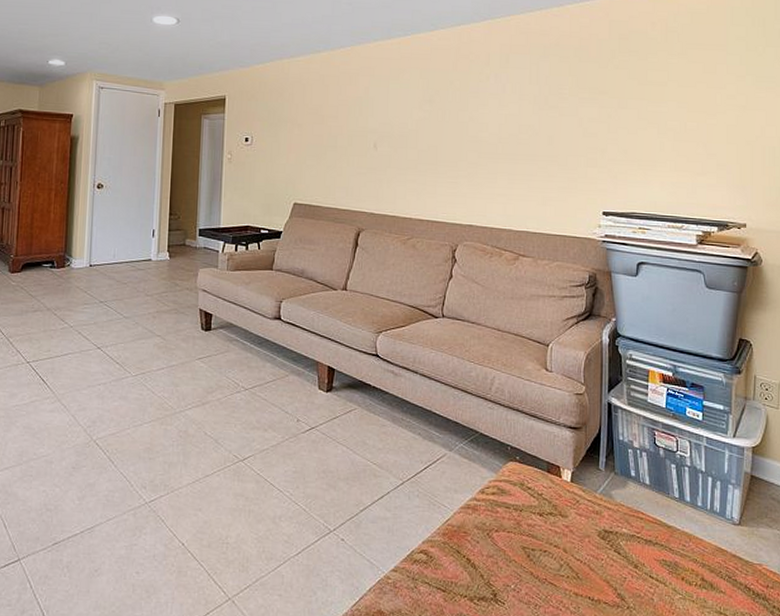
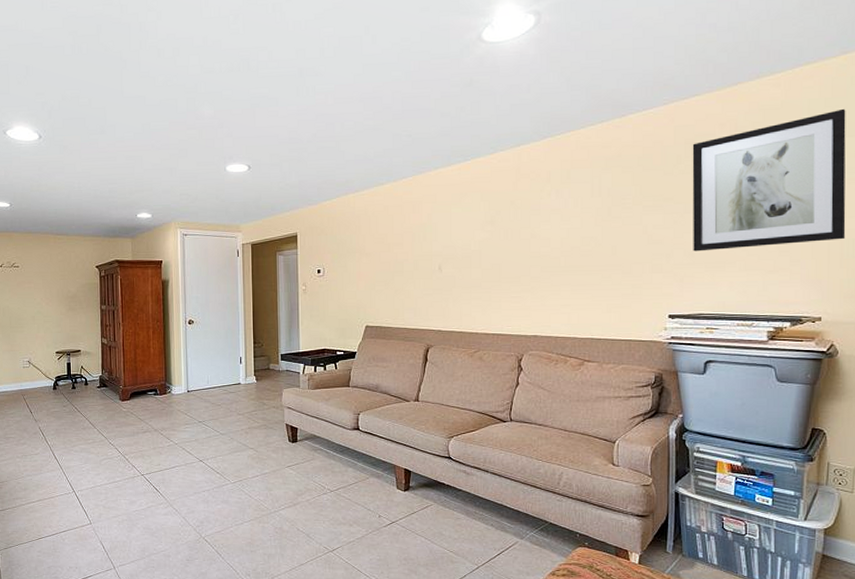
wall art: none [626,19,767,149] -> present [692,108,846,252]

